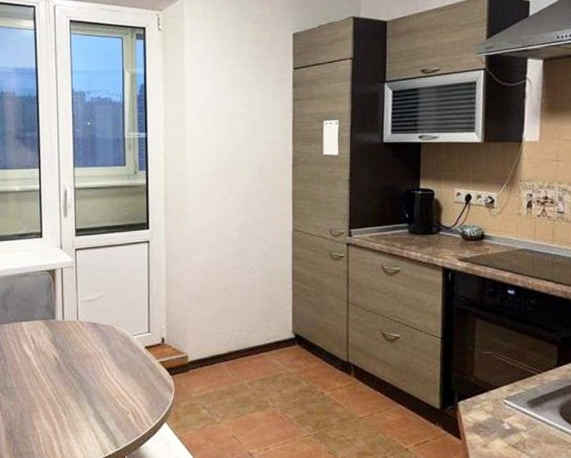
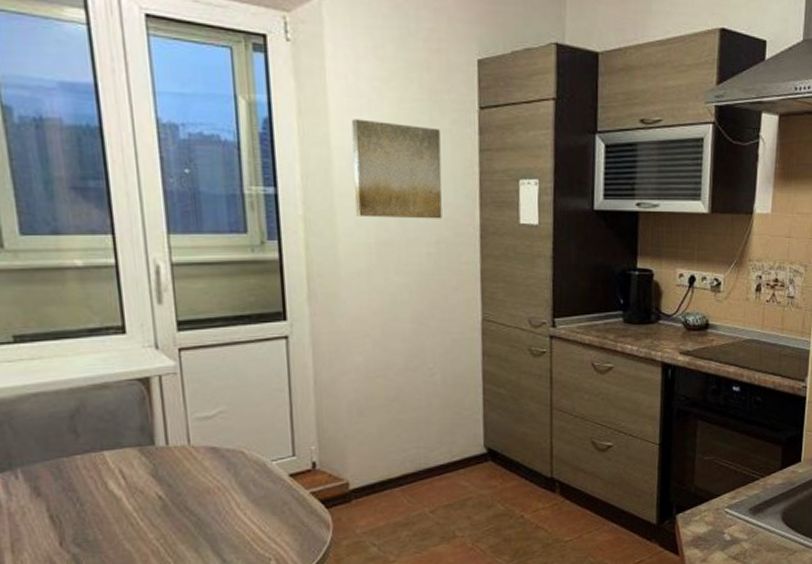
wall art: none [200,82,264,153] -> present [351,119,442,219]

